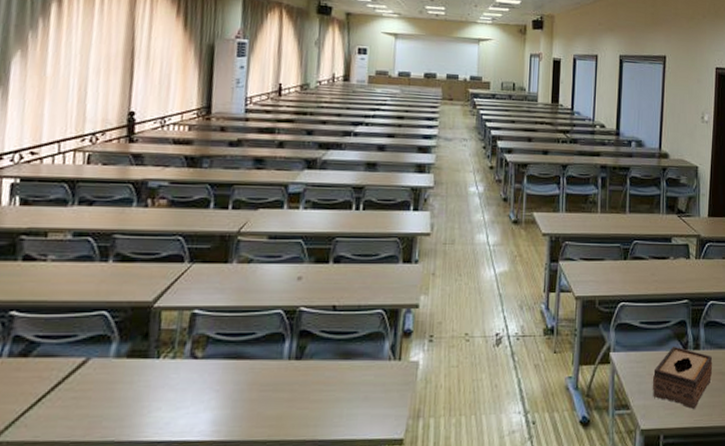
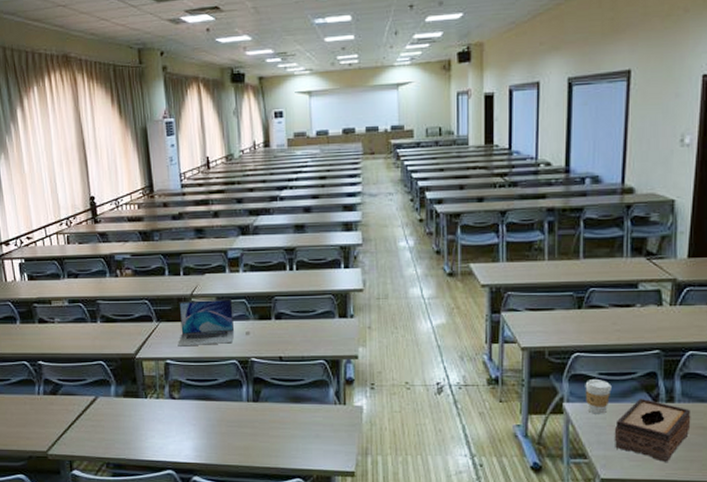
laptop: none [211,238,287,293] -> present [178,299,235,347]
coffee cup: none [628,328,651,363] -> present [585,380,612,414]

